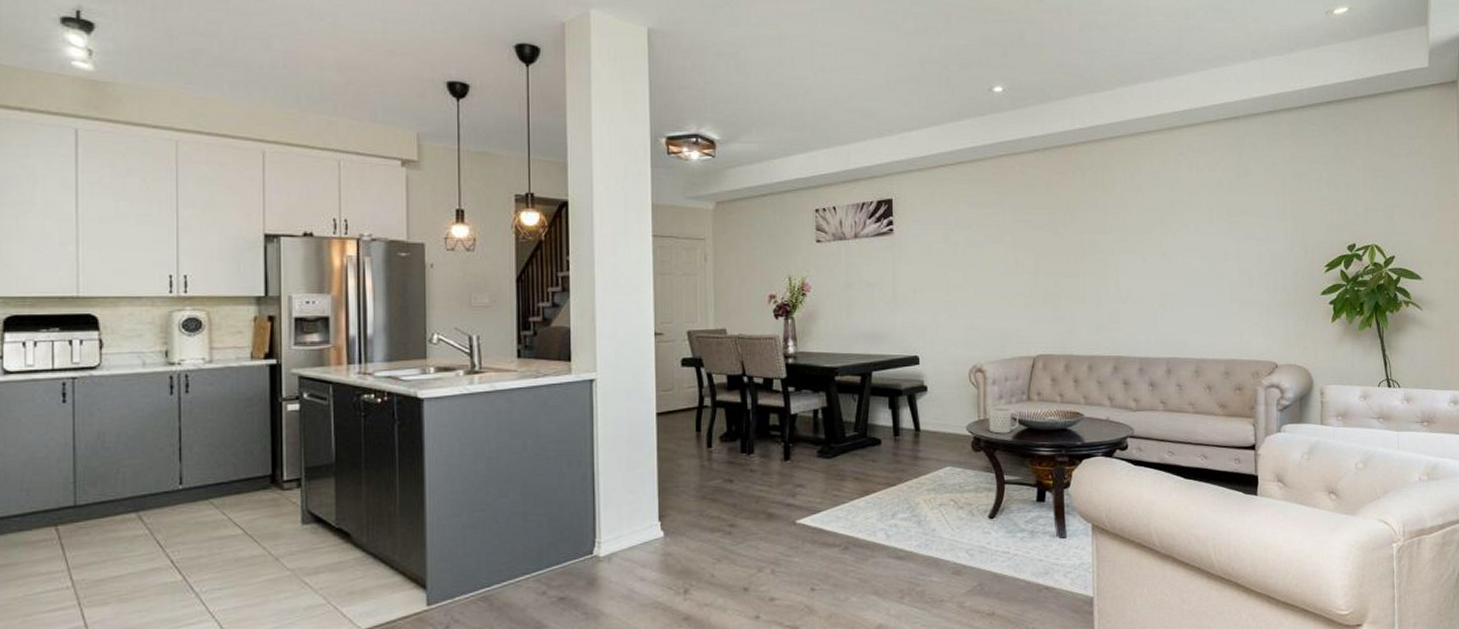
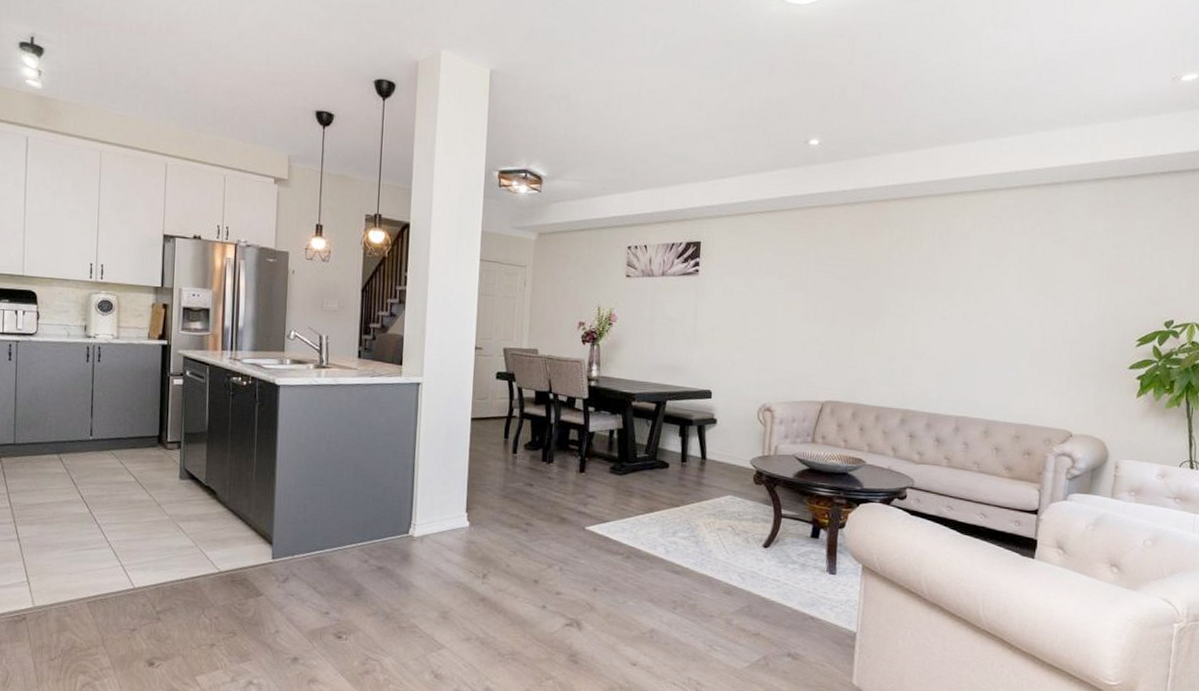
mug: present [988,406,1019,434] -> none [771,444,802,471]

